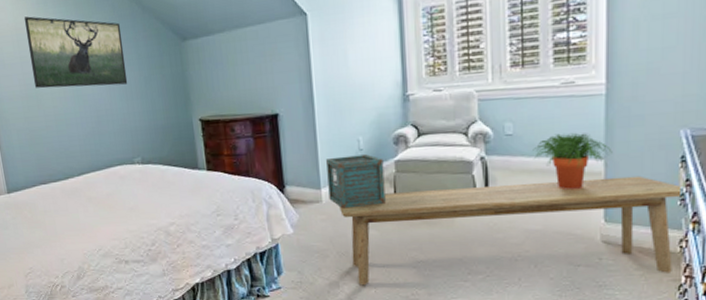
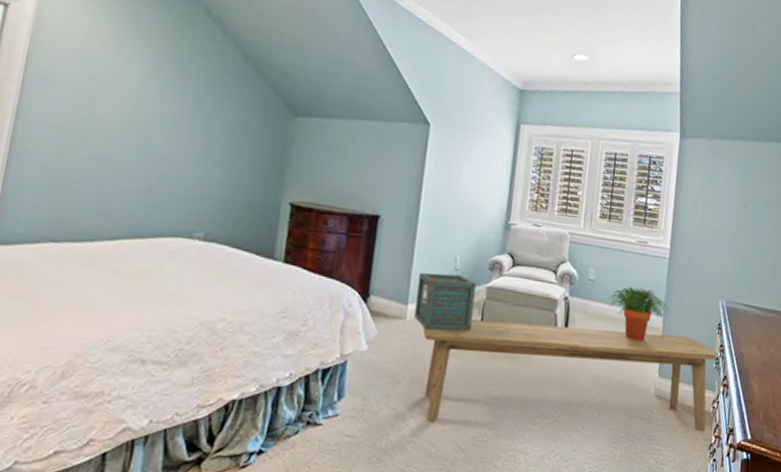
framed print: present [23,16,128,89] -> none [85,38,224,146]

